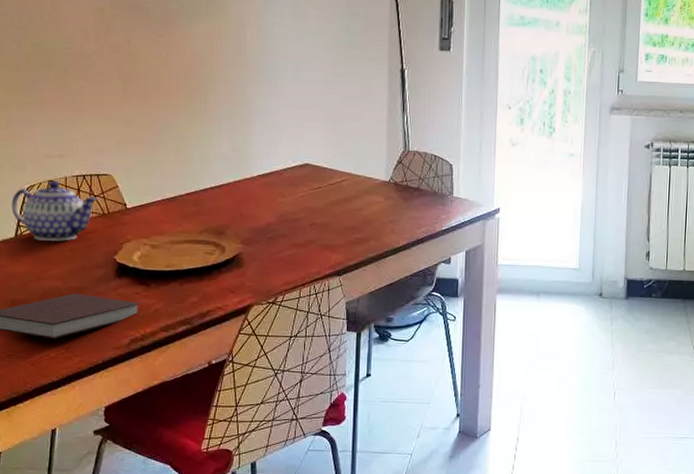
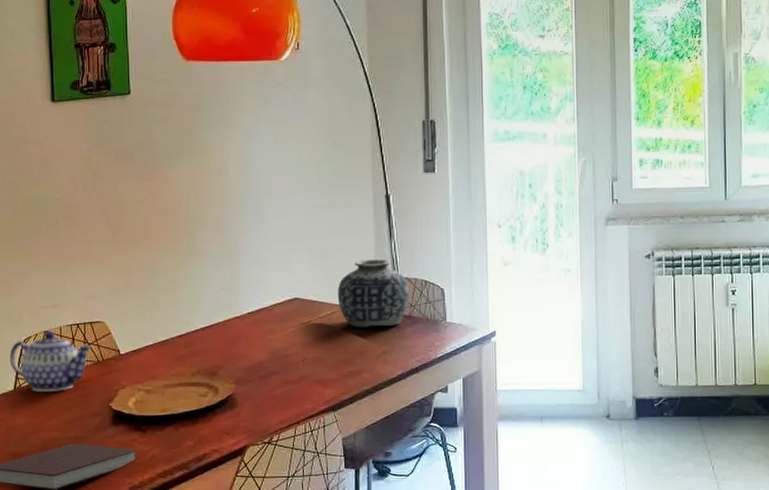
vase: none [348,130,419,198] -> present [337,259,409,328]

